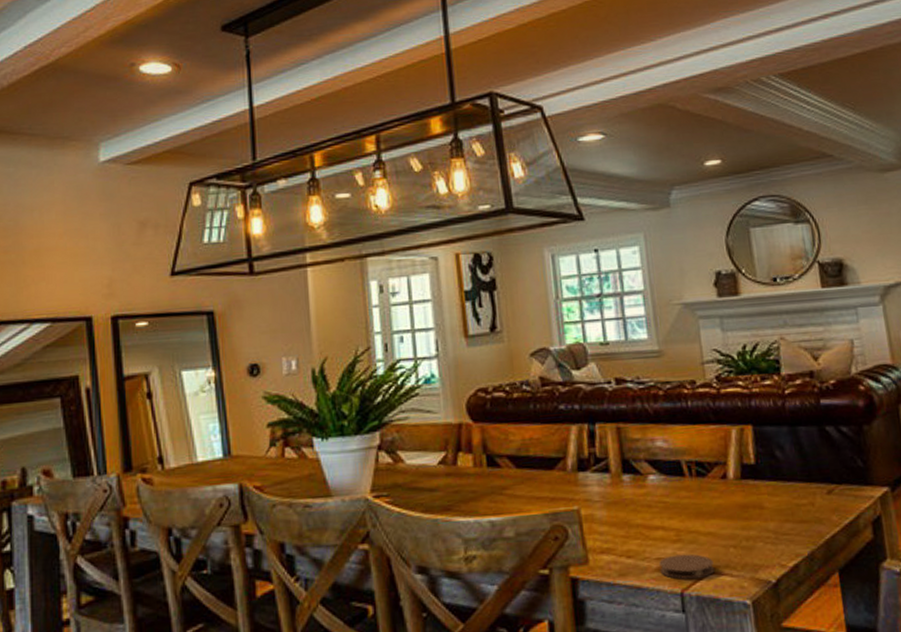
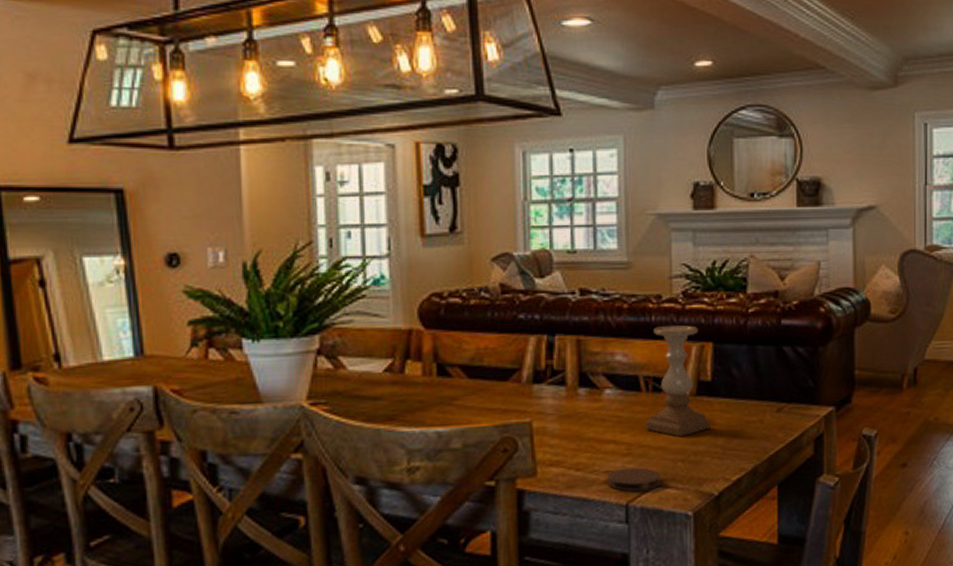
candle holder: none [691,409,760,522] -> present [645,324,711,437]

